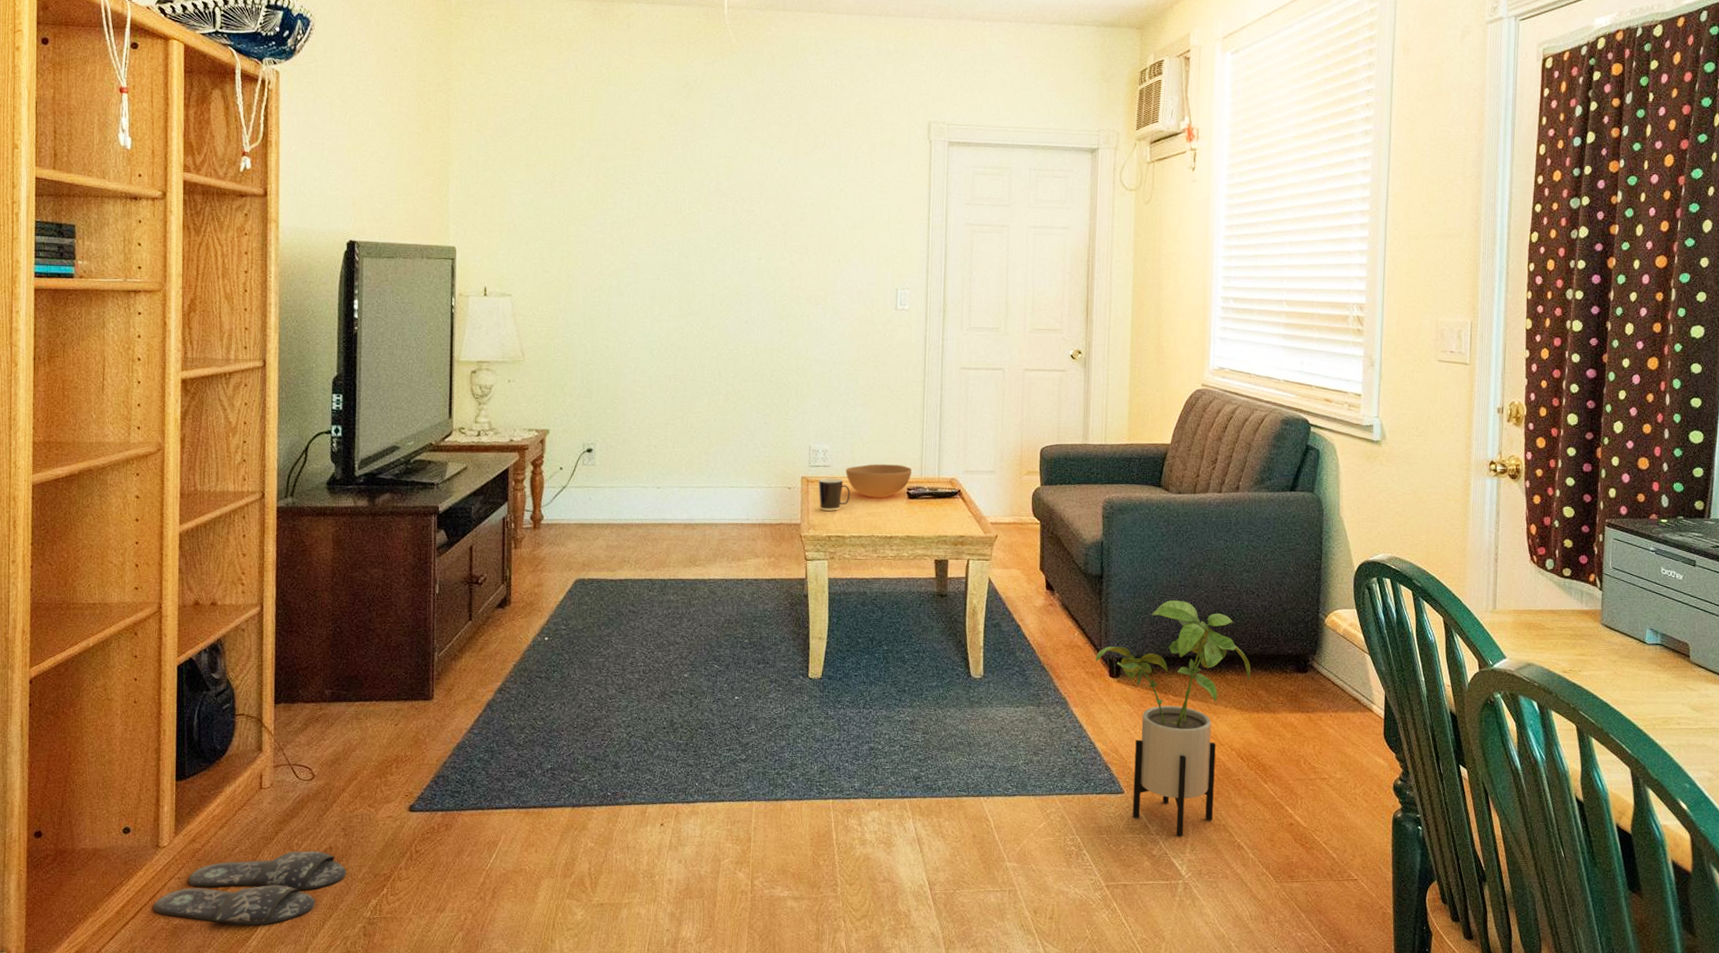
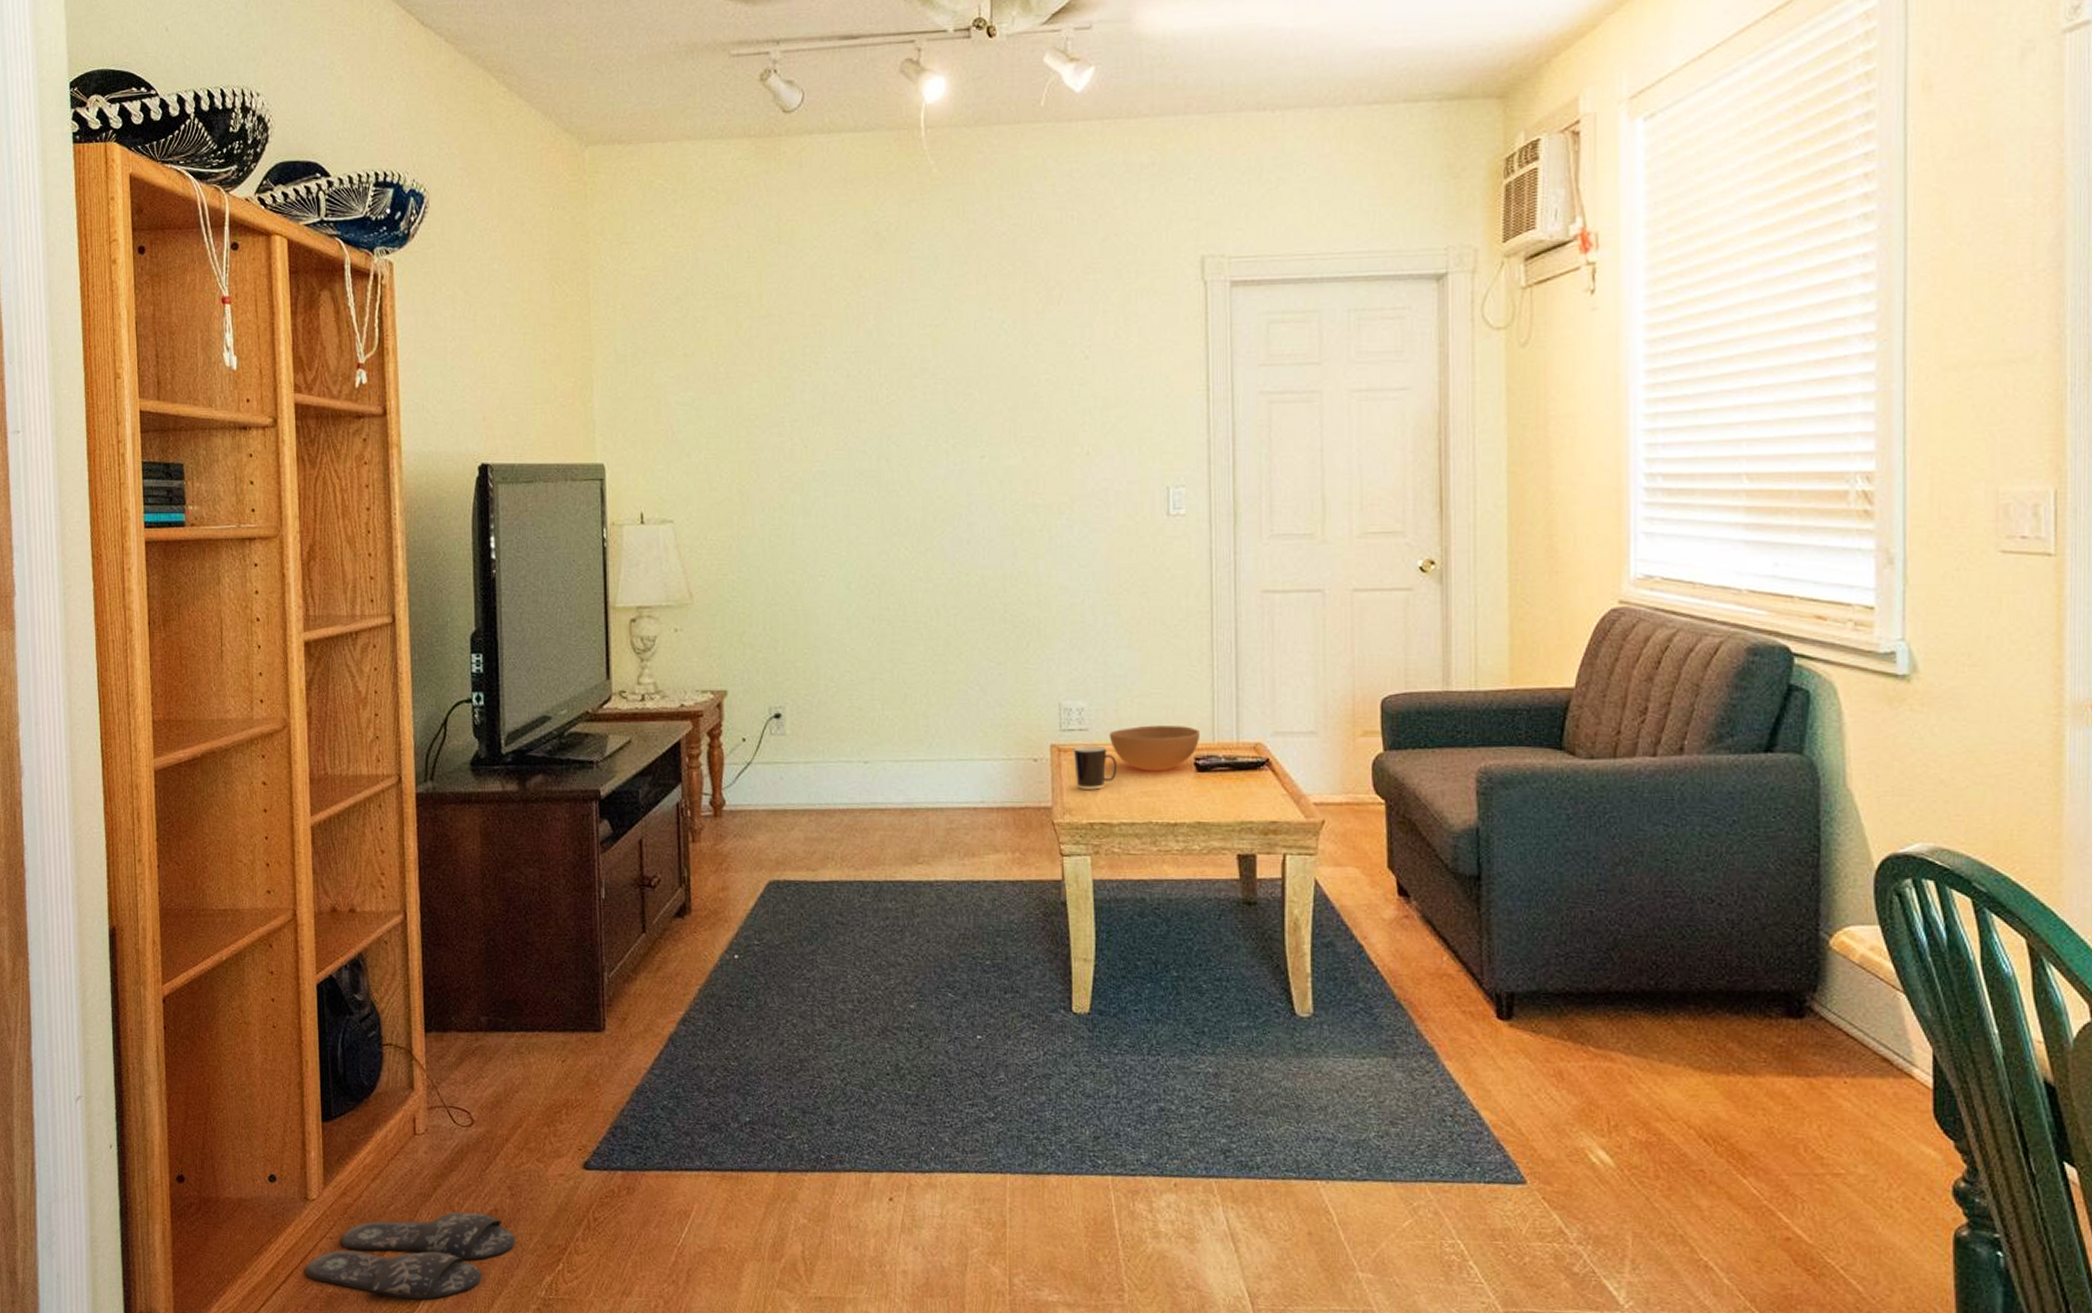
house plant: present [1095,599,1251,837] -> none [1474,910,1715,1249]

